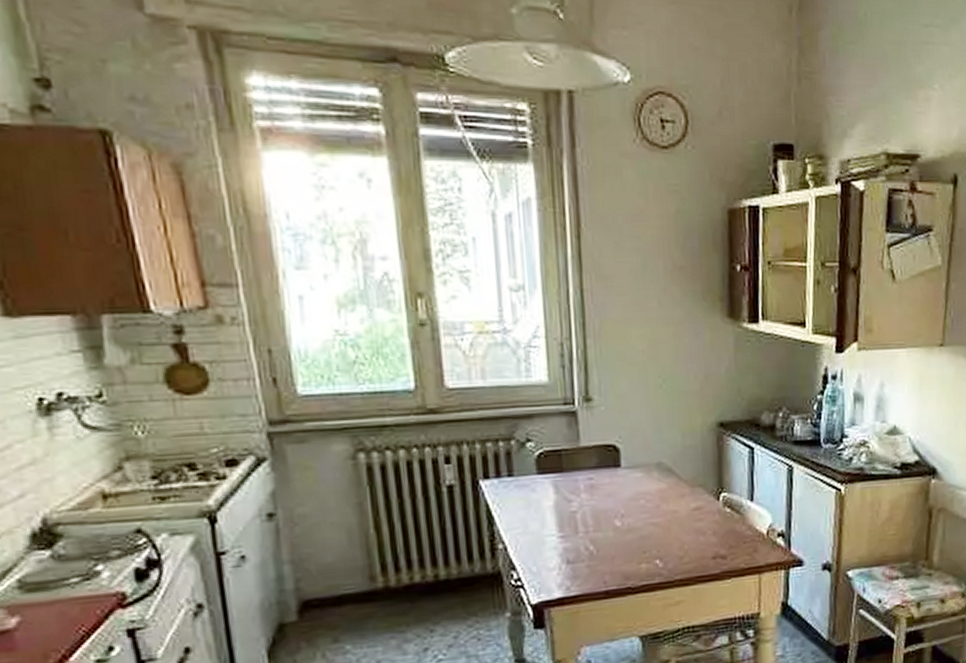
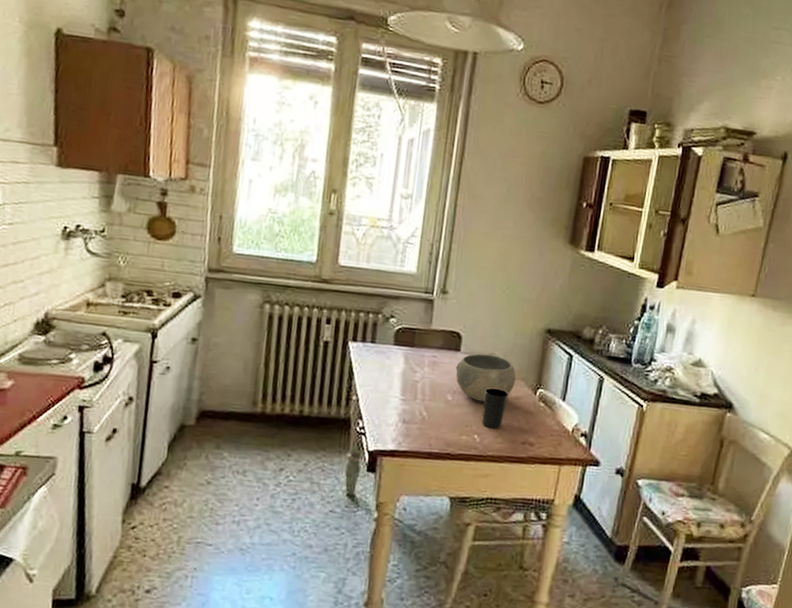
bowl: none [619,464,693,521] -> present [456,353,517,402]
cup: none [659,502,687,549] -> present [482,388,508,429]

